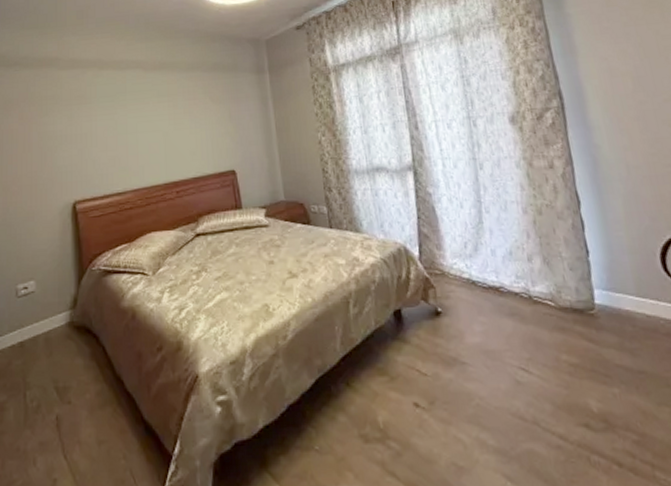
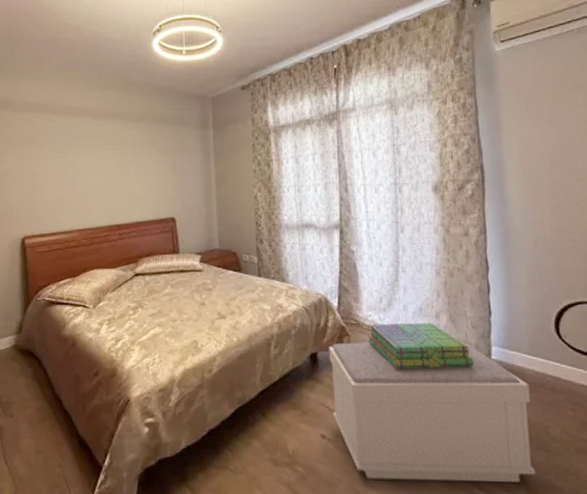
bench: none [413,287,662,451] -> present [329,342,536,482]
stack of books: none [455,267,576,323] -> present [368,322,473,370]

